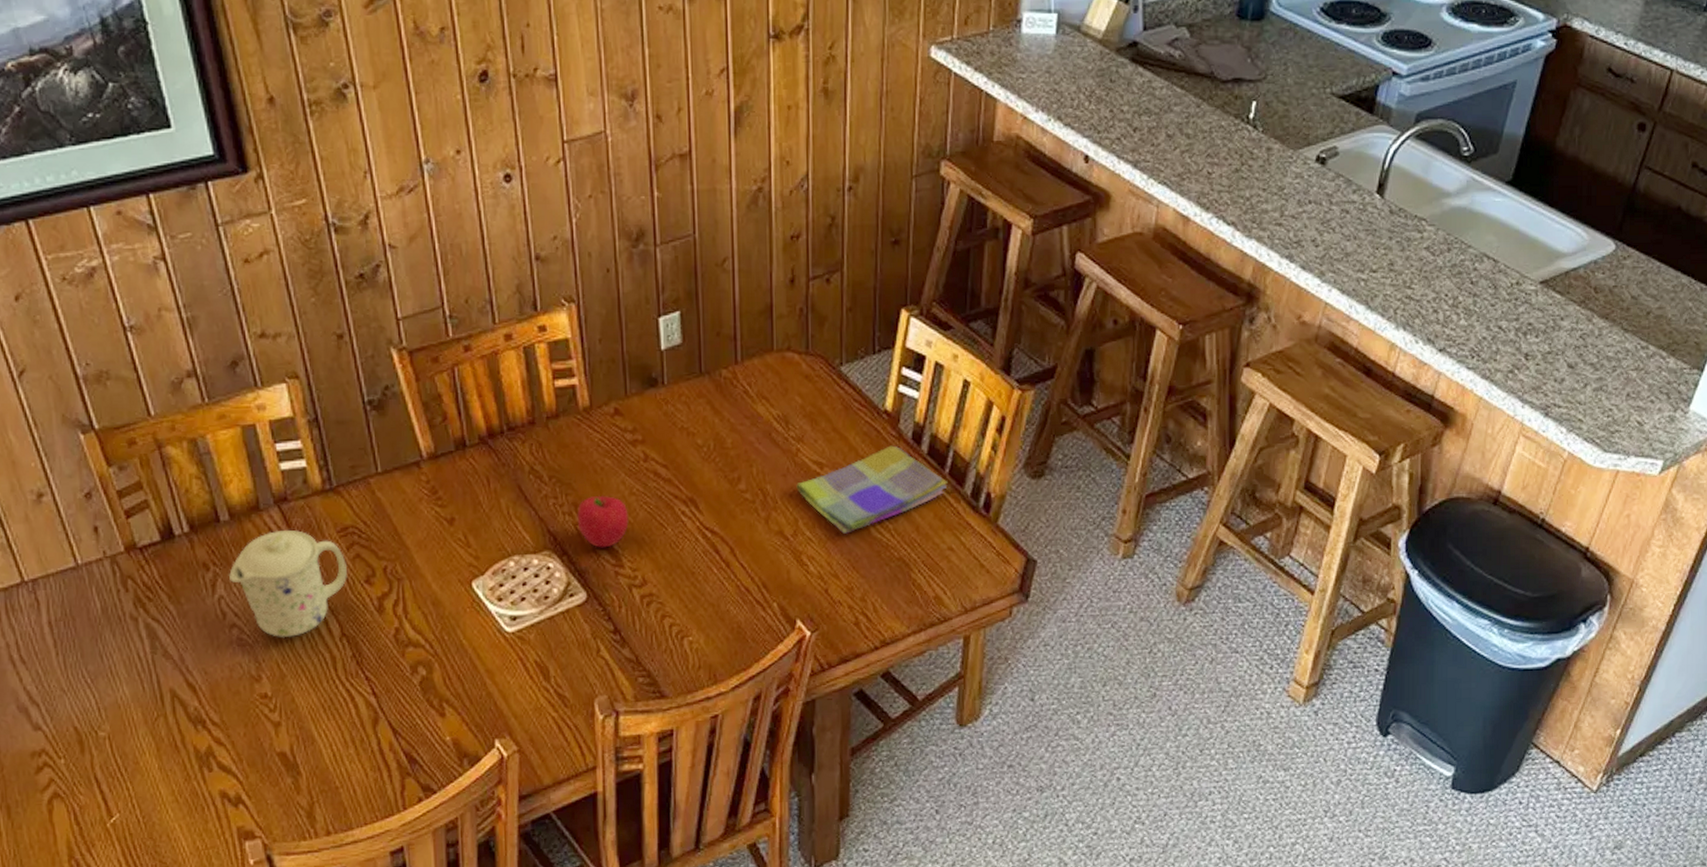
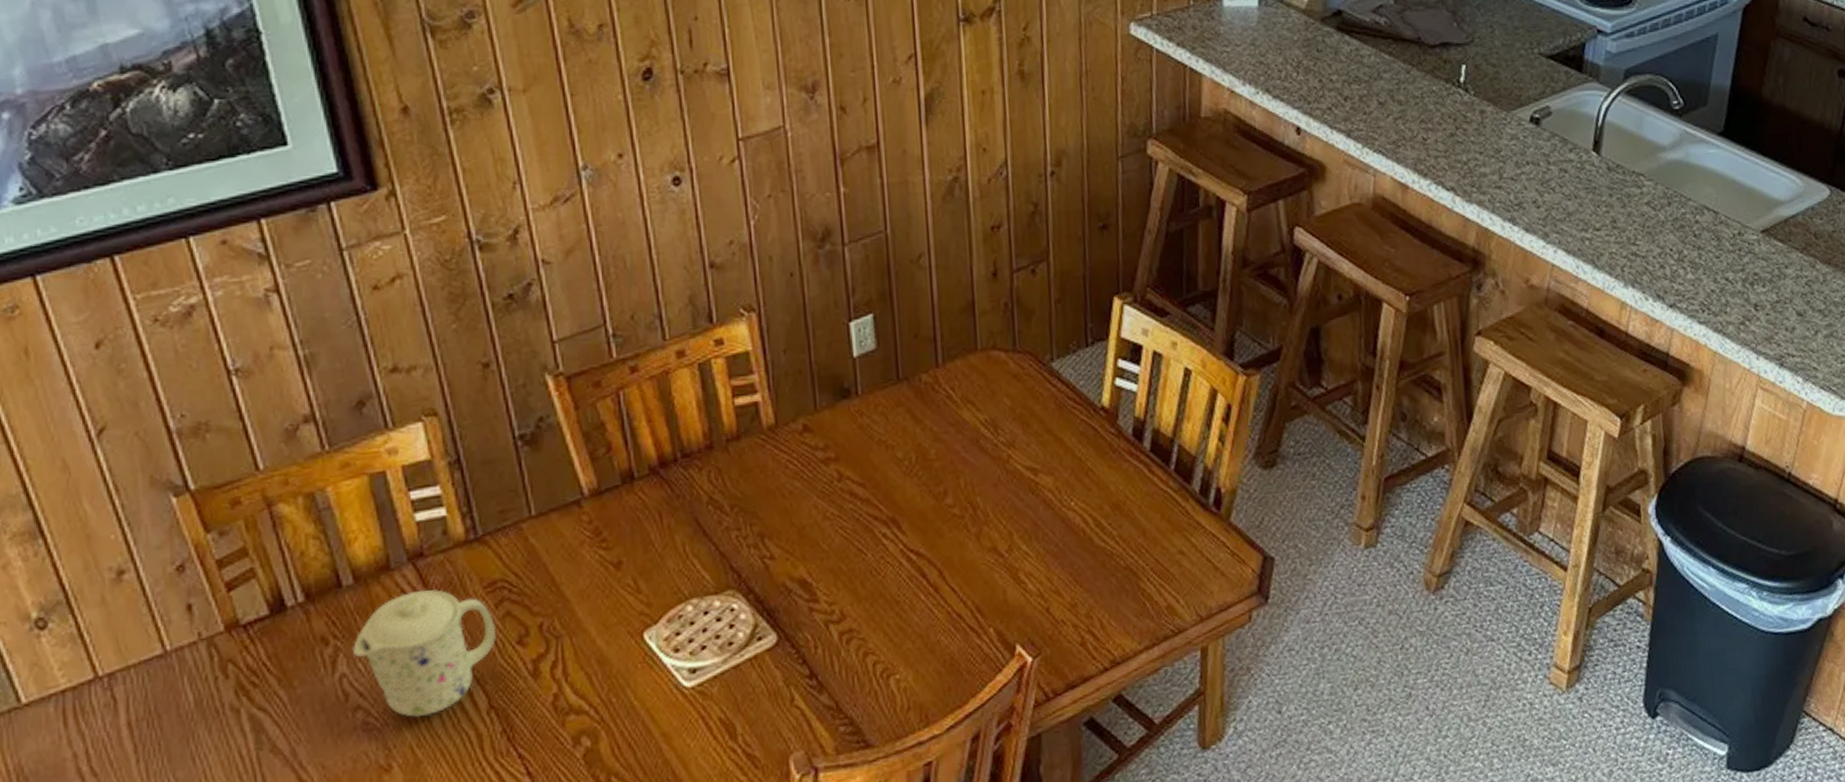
fruit: present [577,495,629,548] -> none [763,522,823,583]
dish towel: present [796,445,948,534] -> none [1009,444,1174,545]

